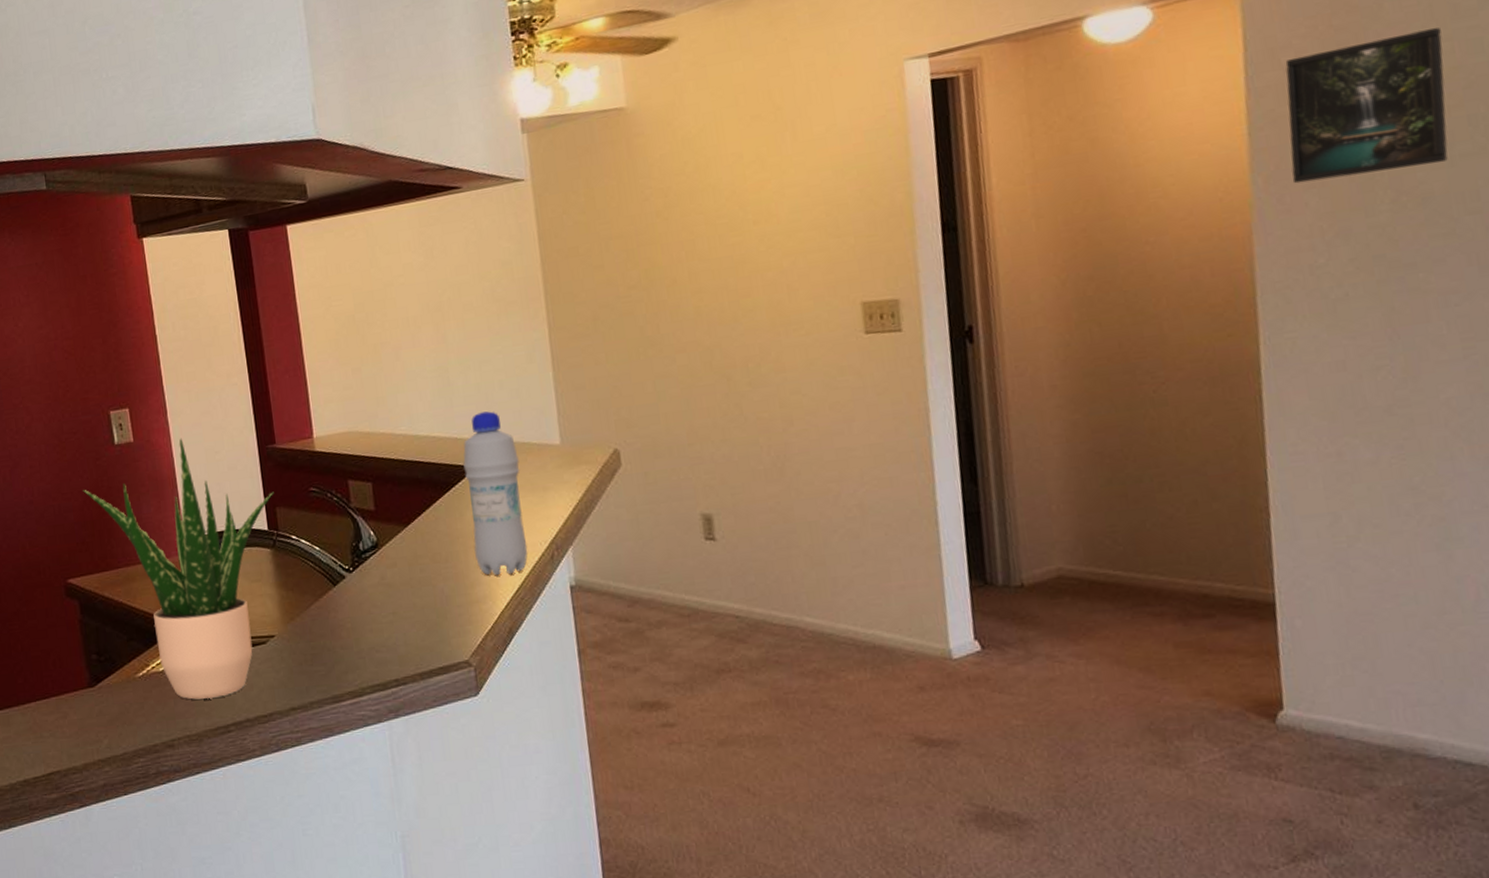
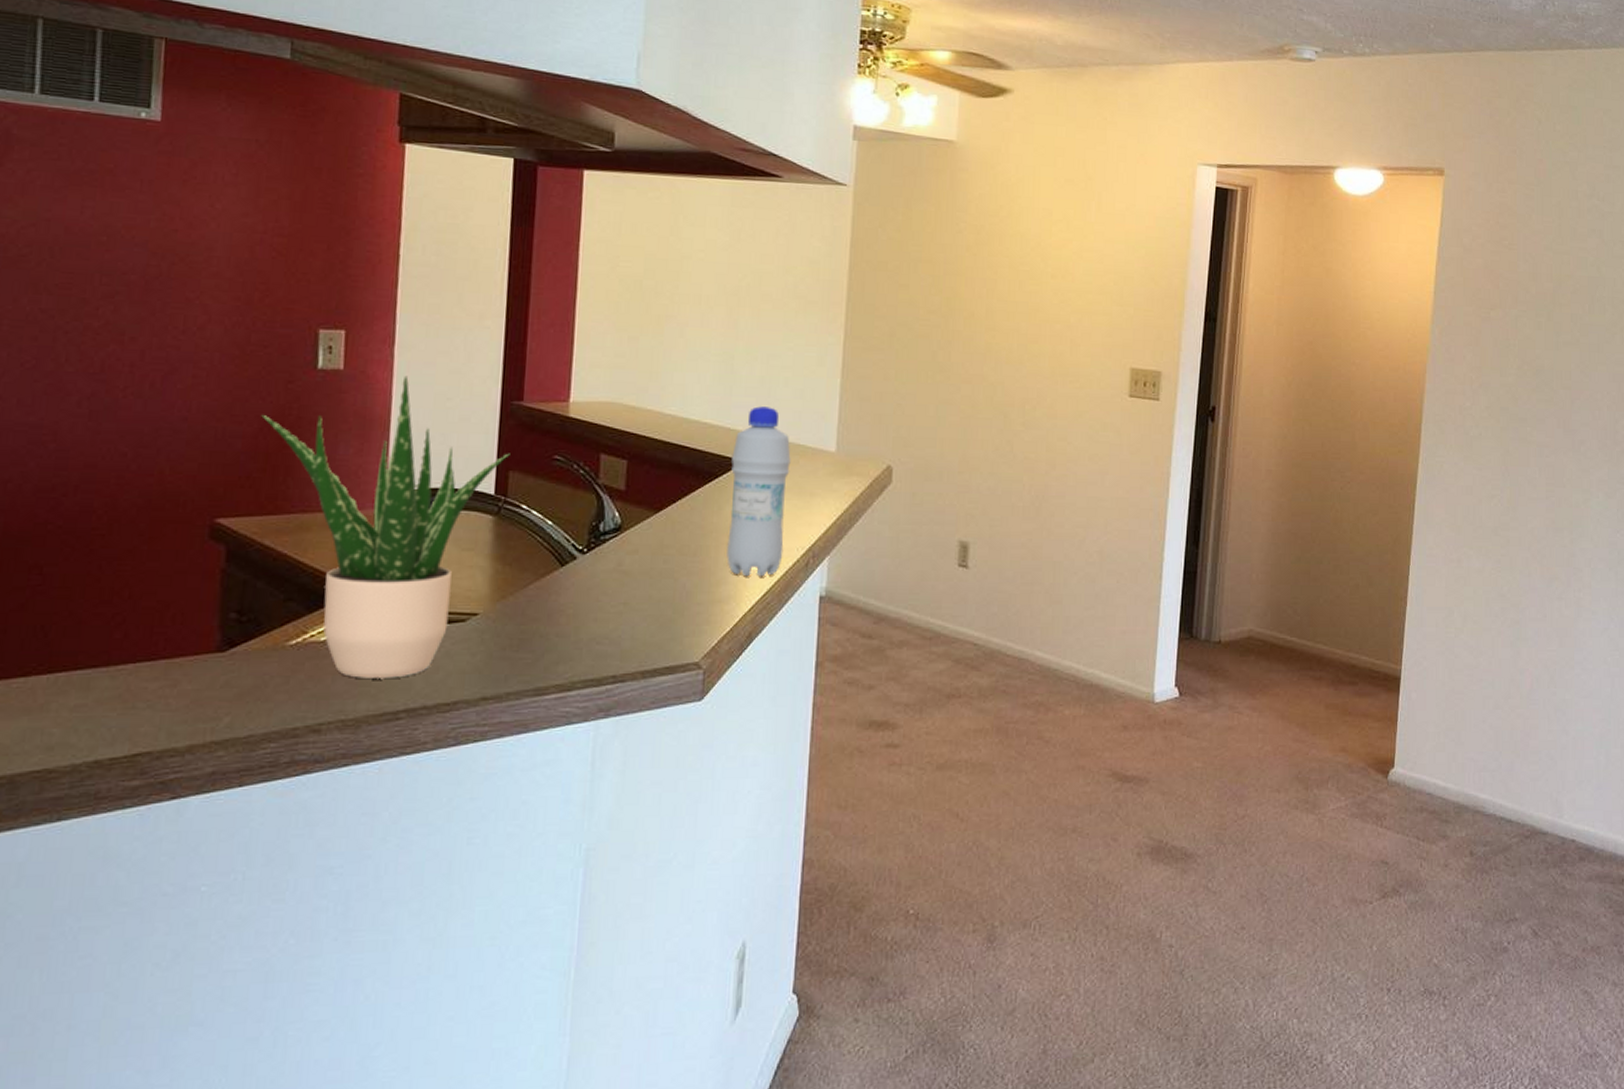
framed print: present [1285,27,1448,184] -> none [1458,240,1564,346]

